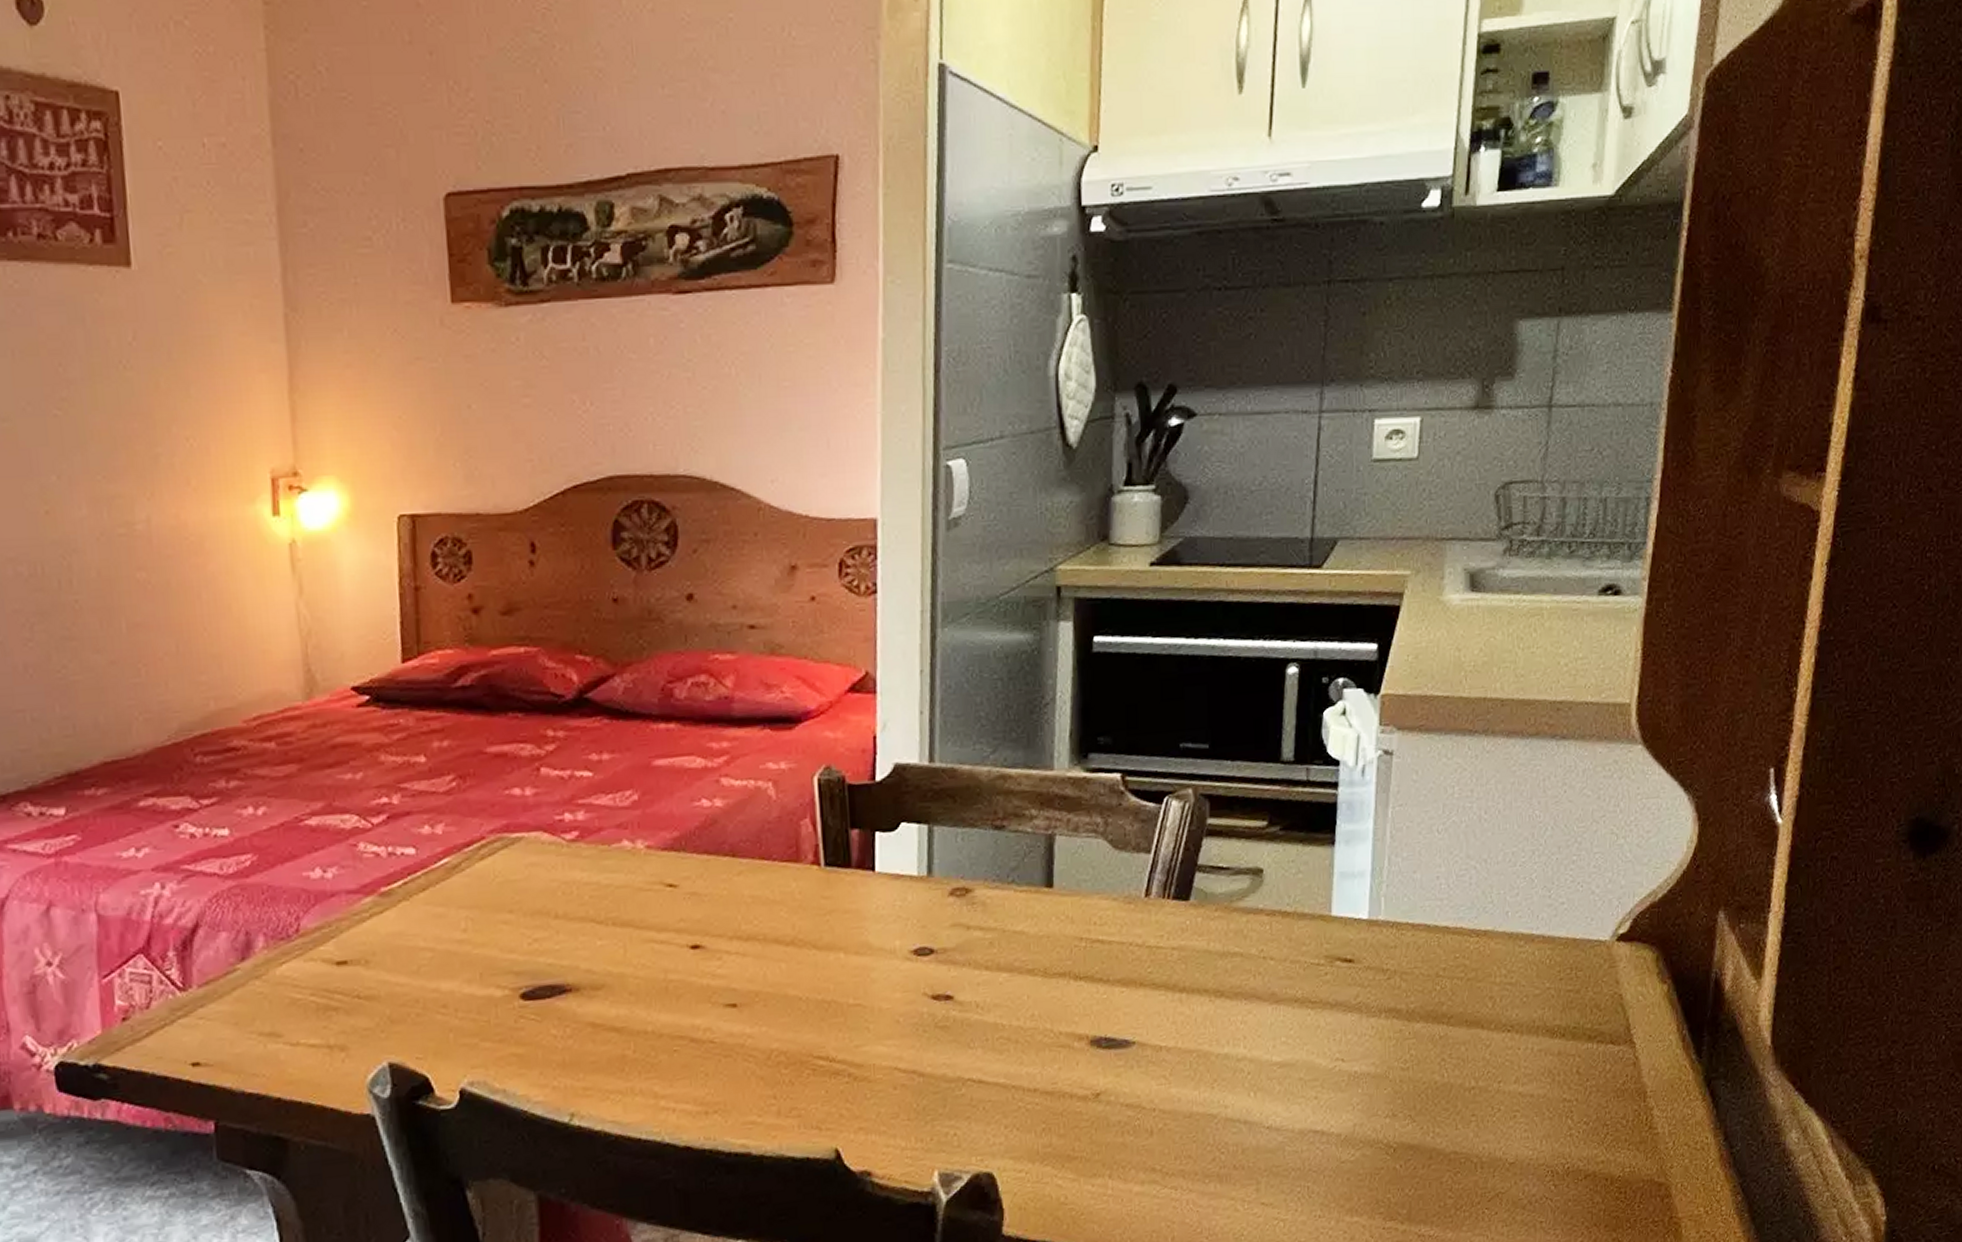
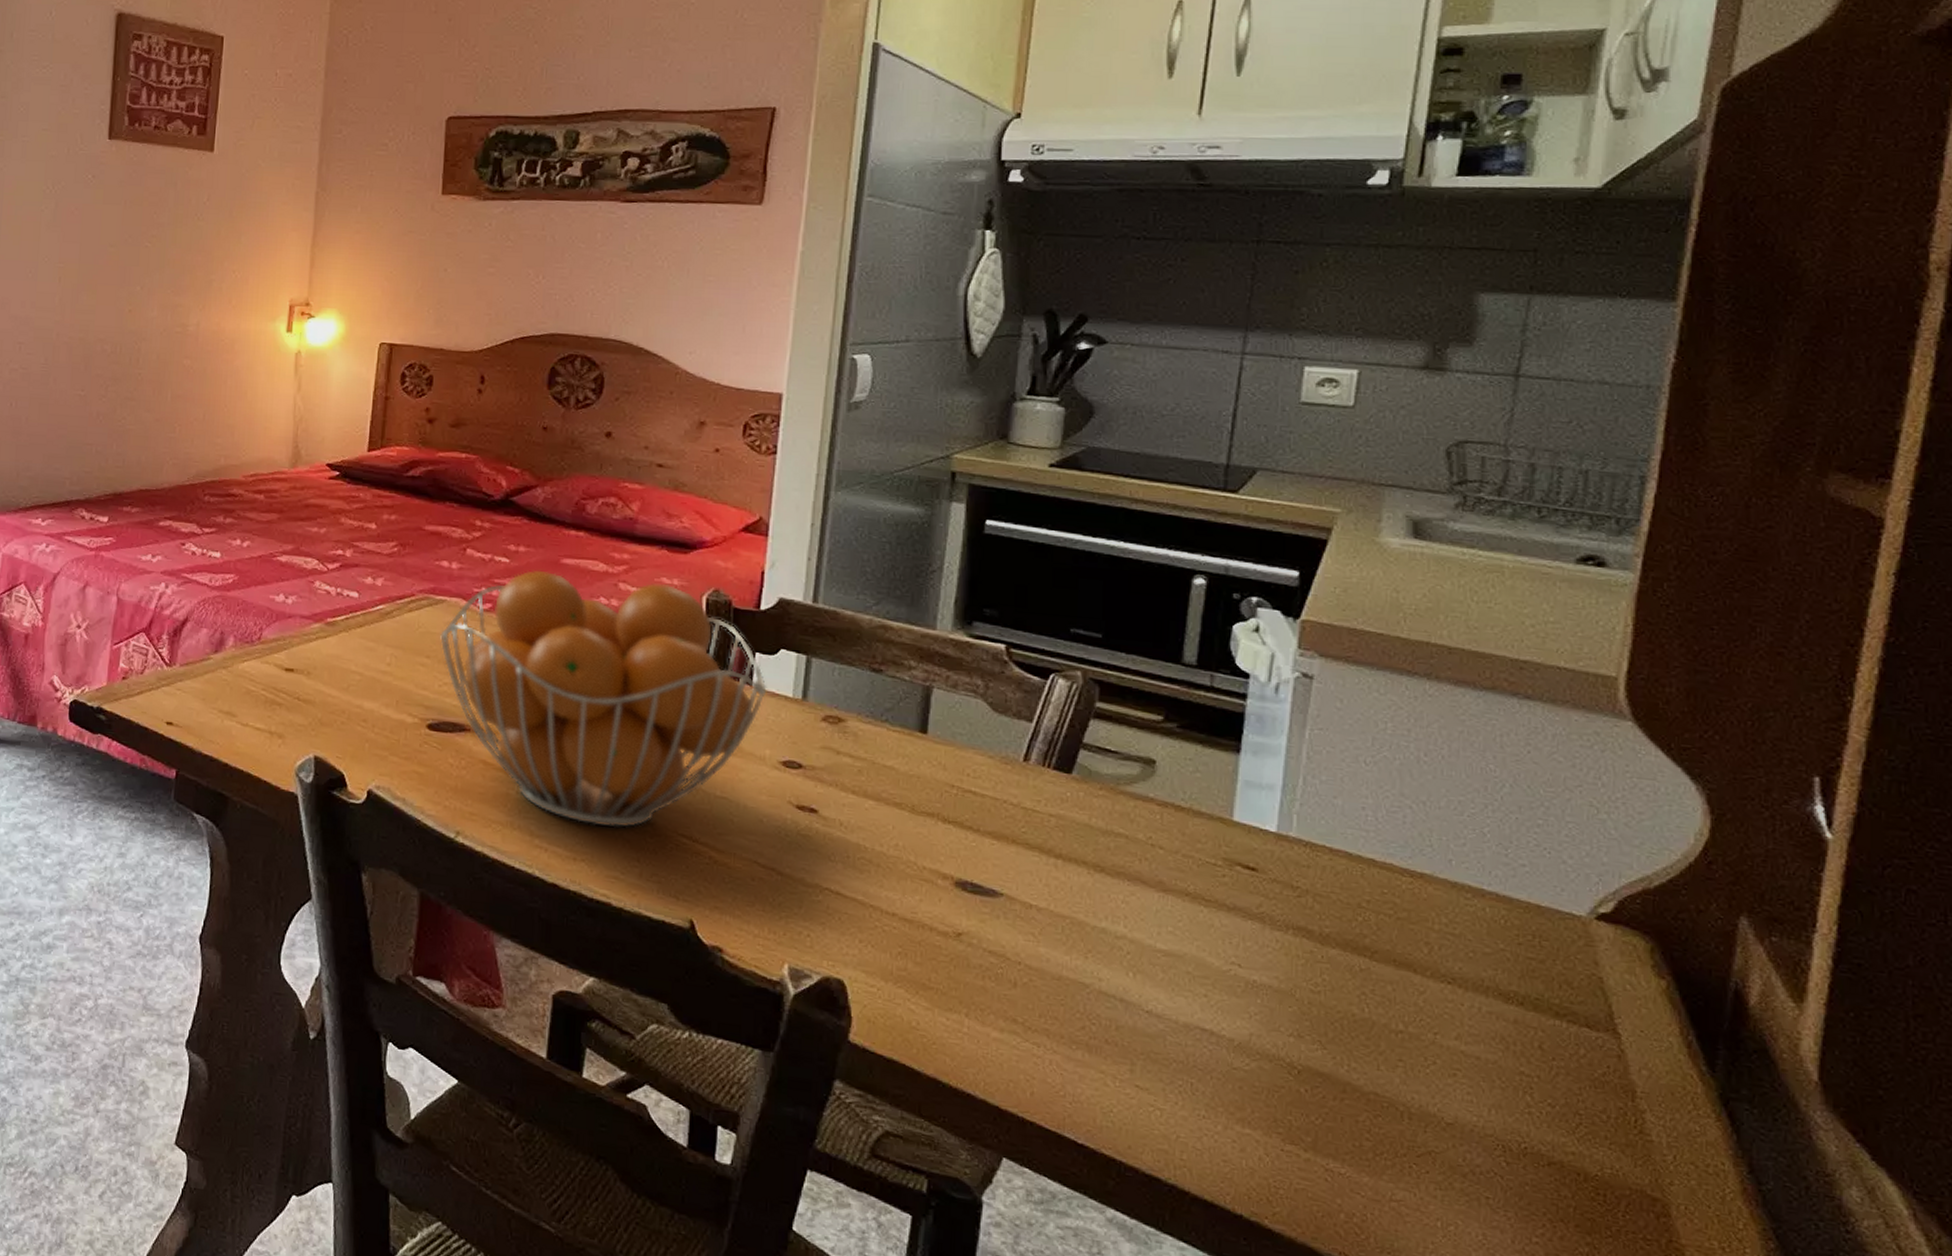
fruit basket: none [522,769,891,1070] -> present [440,569,767,828]

